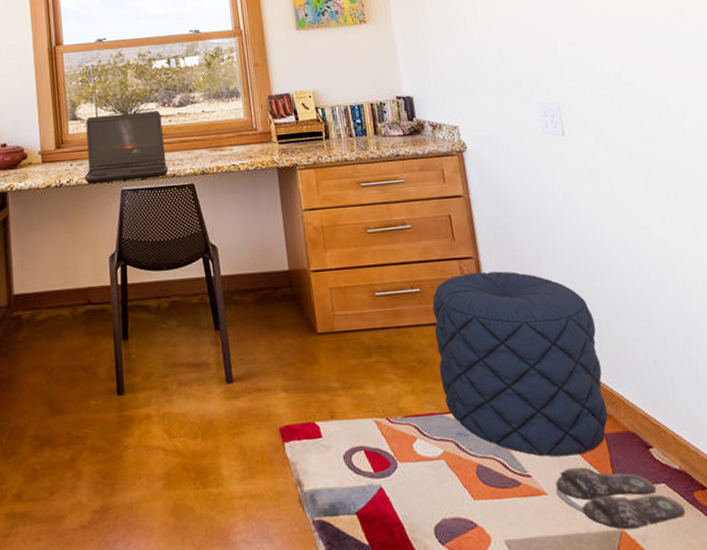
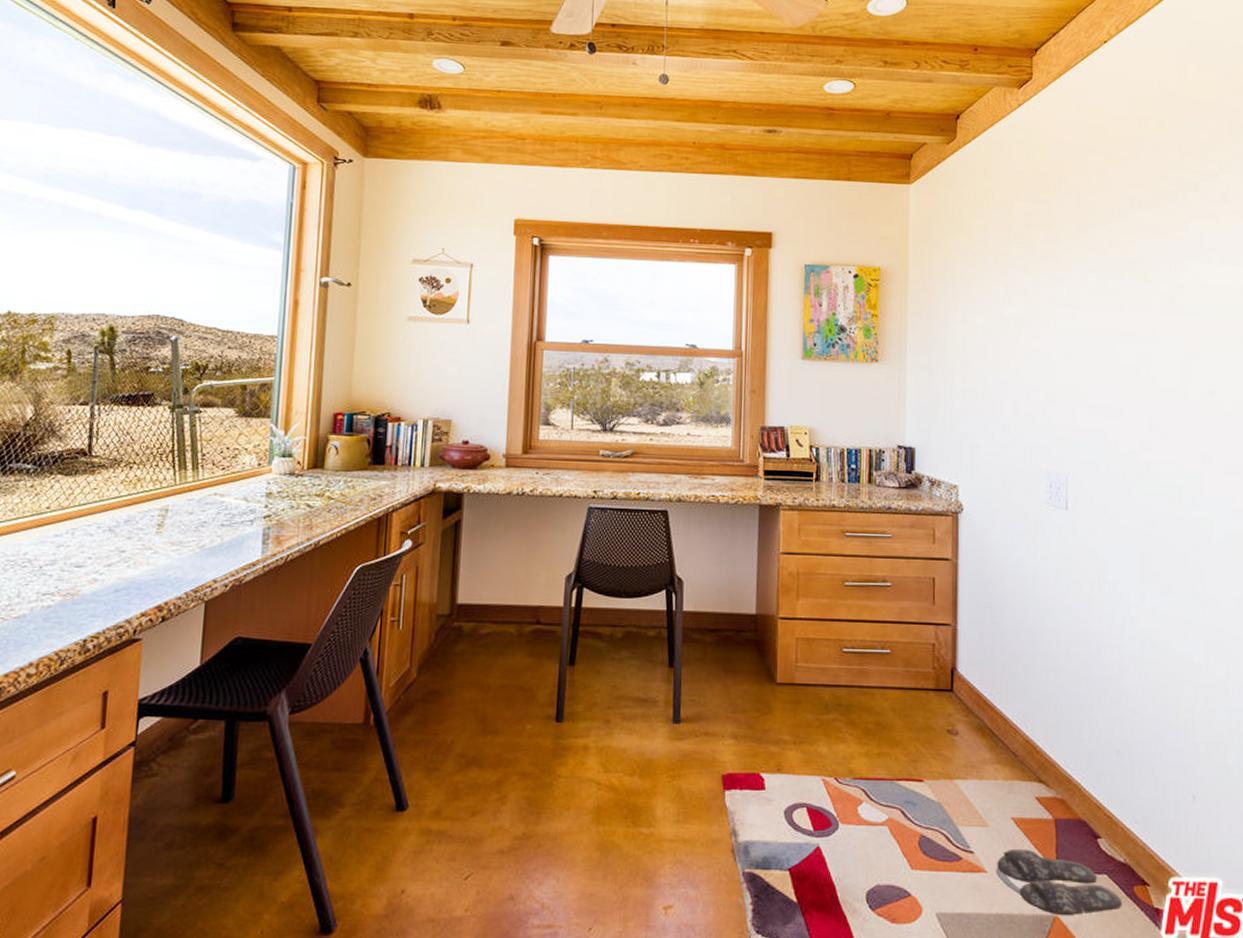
laptop computer: present [85,111,169,184] -> none [550,423,642,498]
pouf: present [432,271,608,457] -> none [896,640,1065,837]

